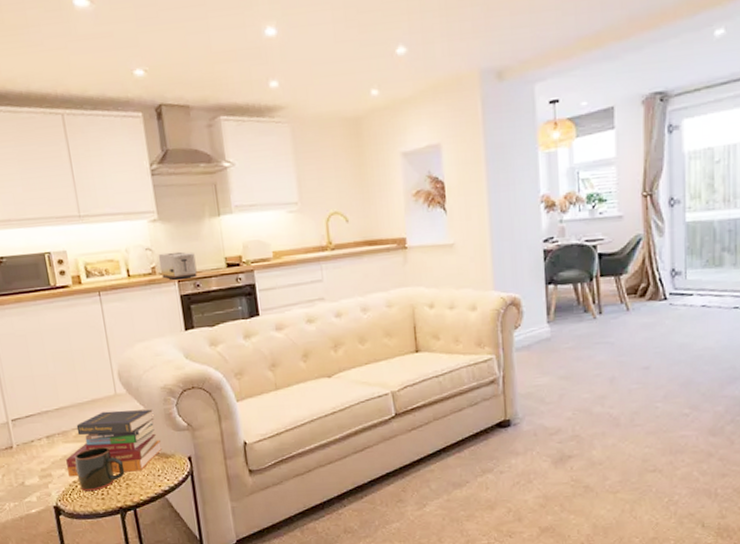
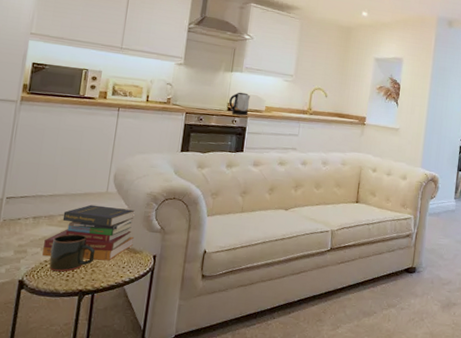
toaster: present [158,251,198,280] -> none [173,89,205,113]
kettle: none [225,239,254,271] -> present [228,92,251,116]

